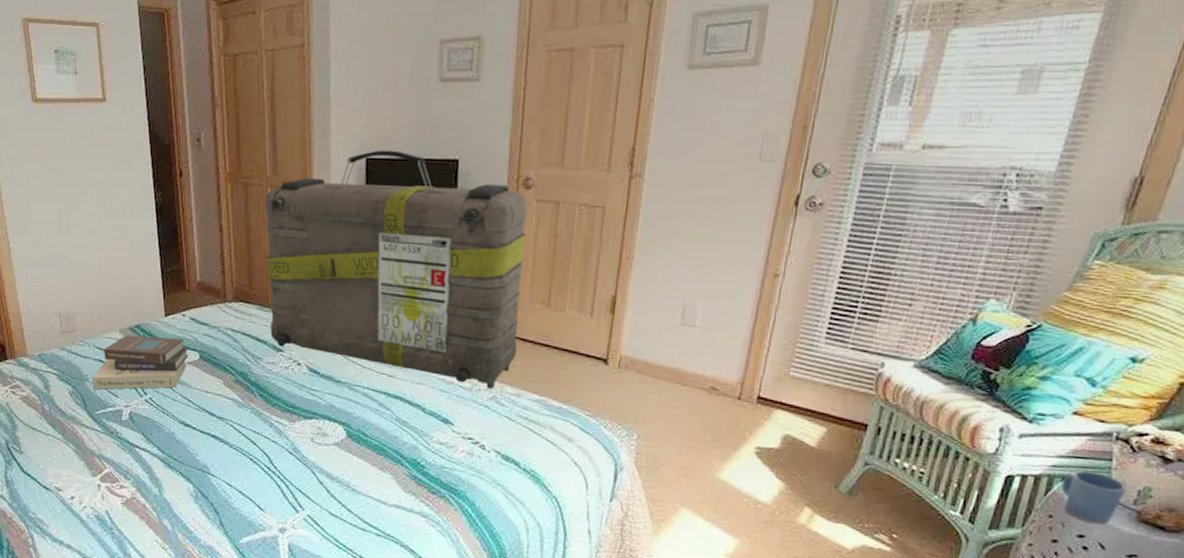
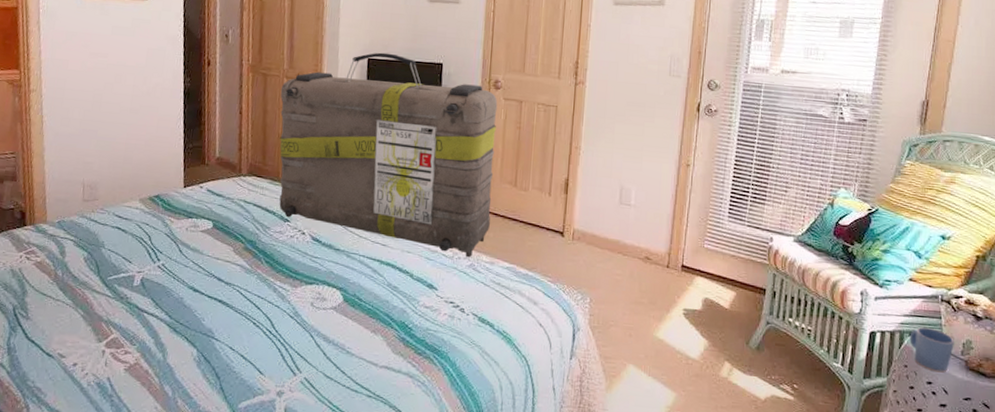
books: present [92,335,189,390] -> none [107,204,203,256]

